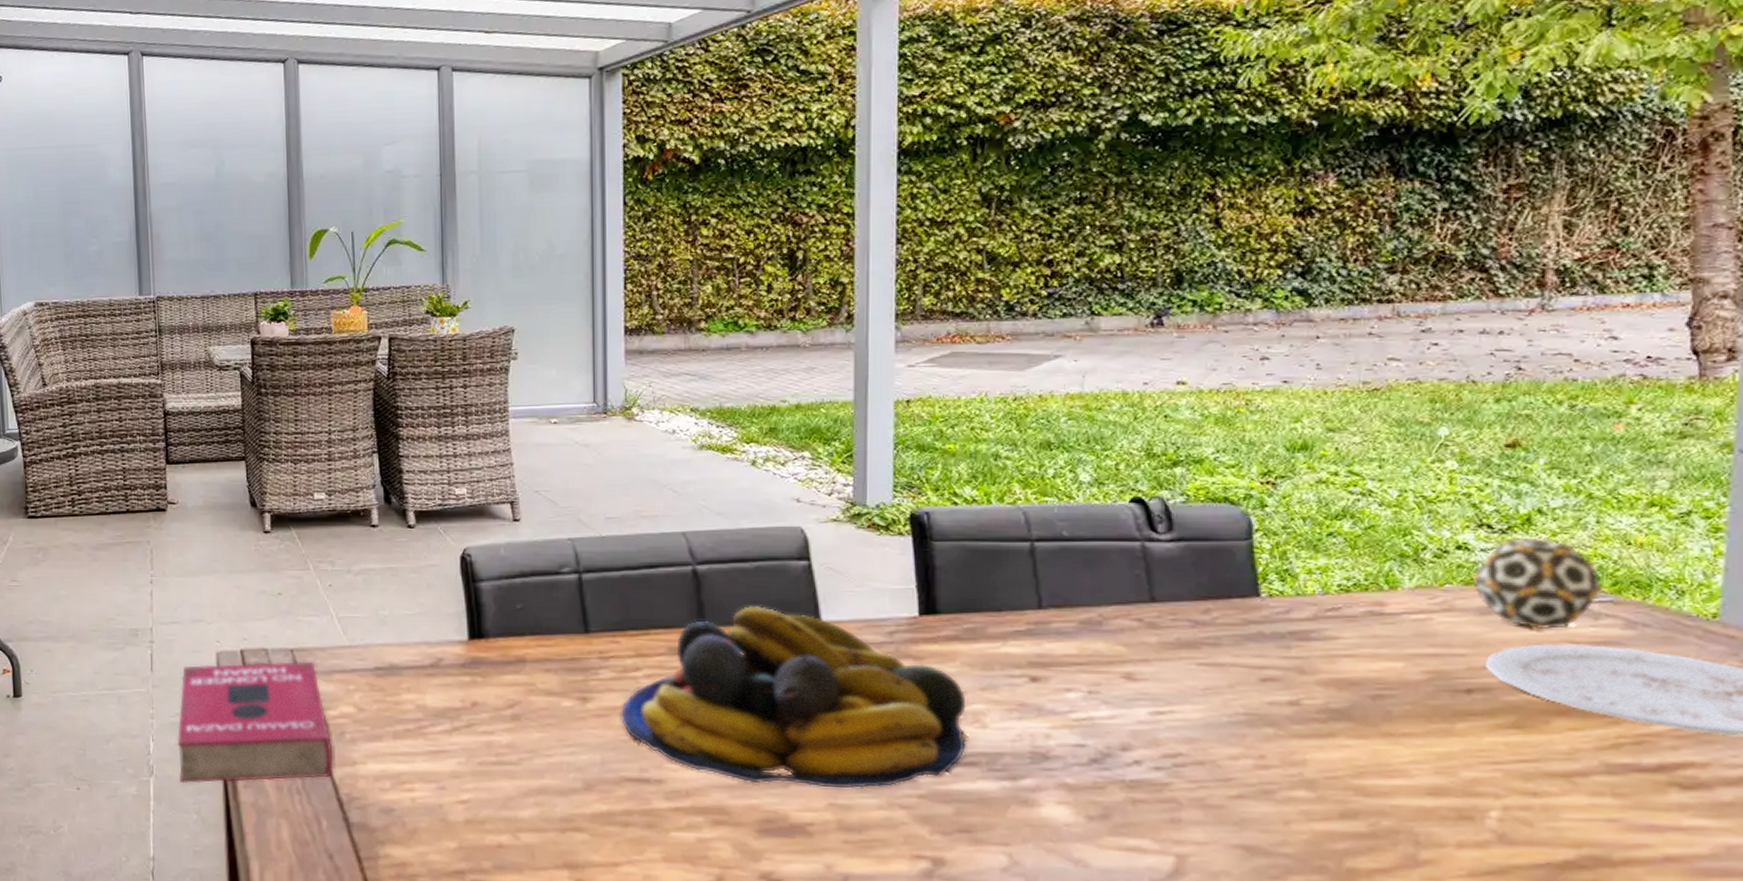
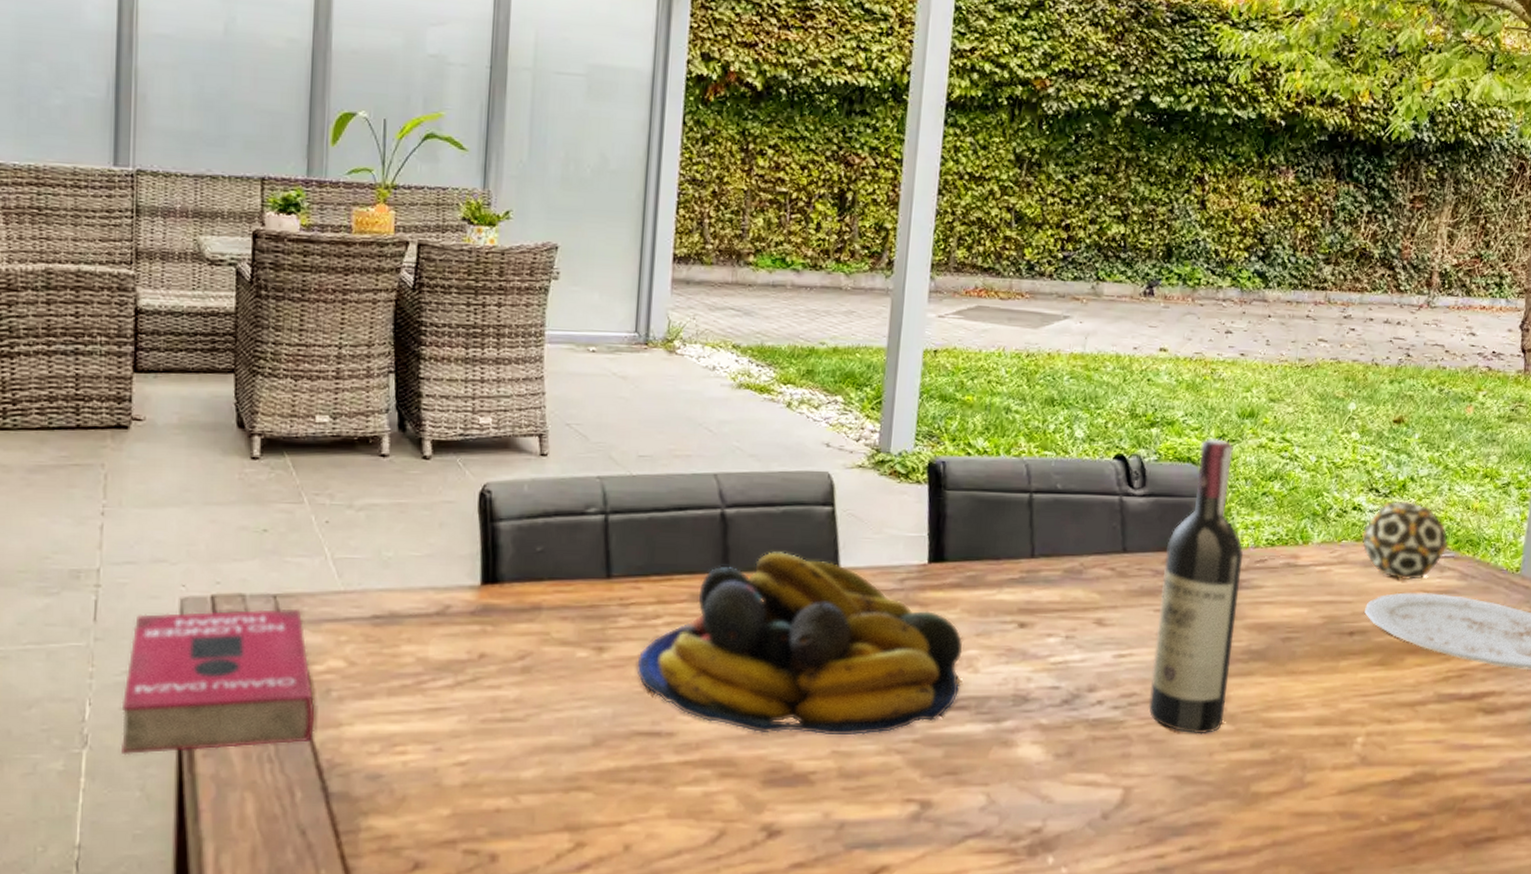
wine bottle: none [1200,476,1309,801] -> present [1149,438,1244,734]

